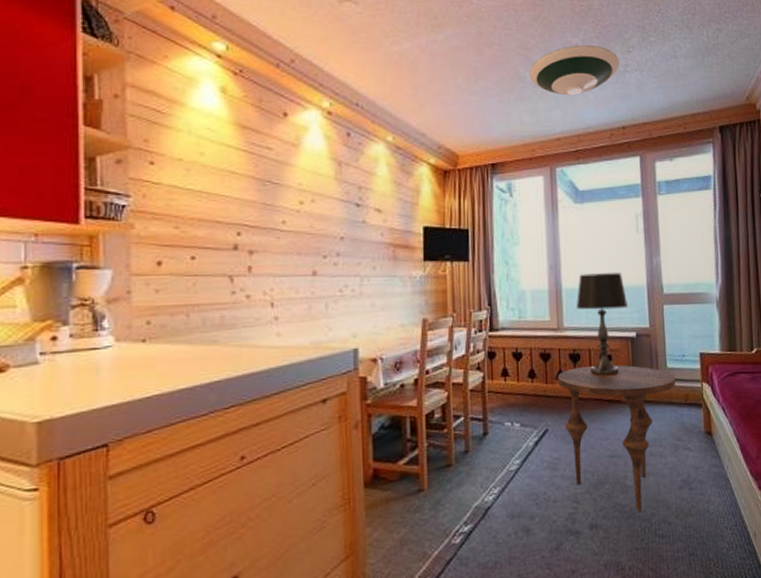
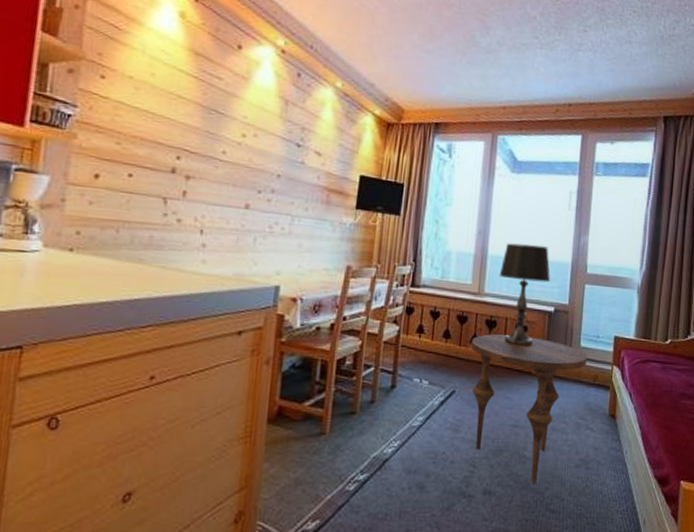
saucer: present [529,44,619,96] -> none [484,17,575,67]

